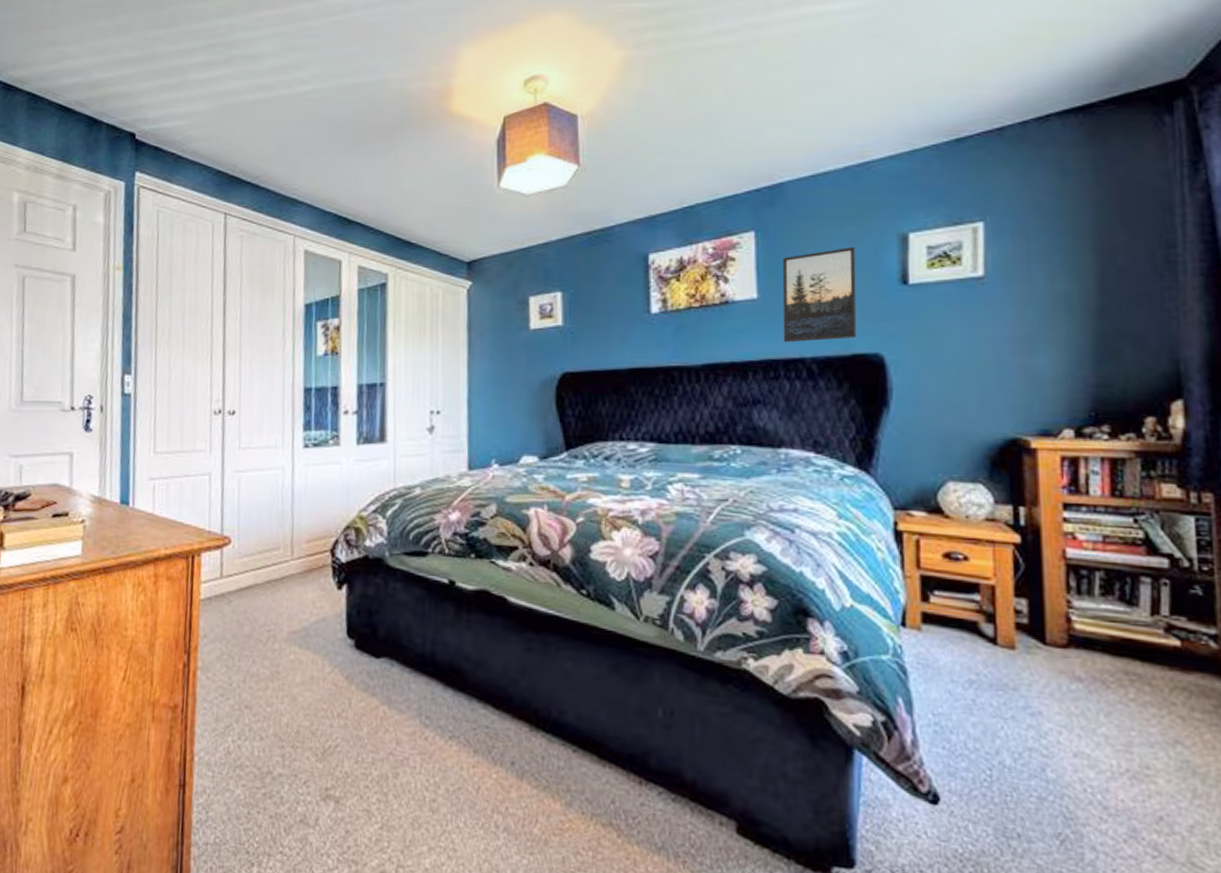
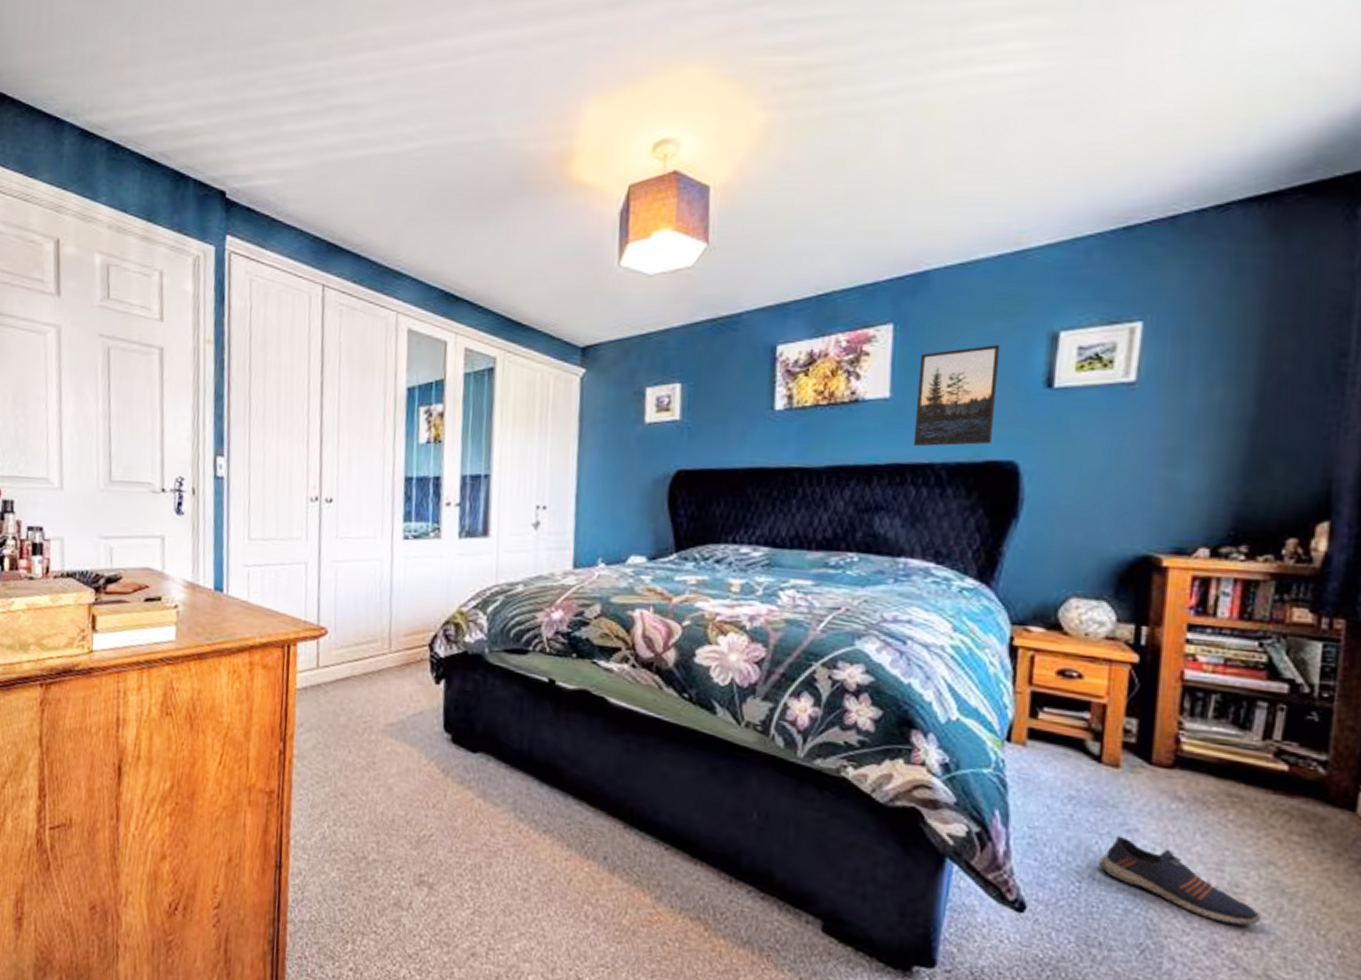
shoe: none [1006,719,1177,810] -> present [1098,835,1262,926]

